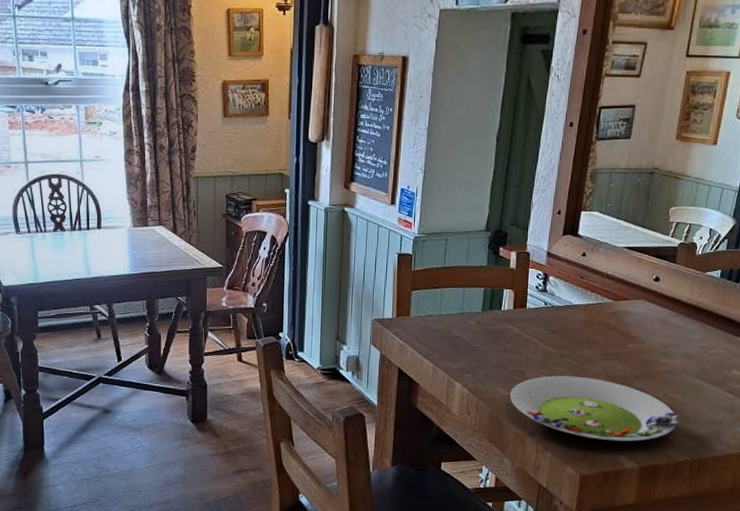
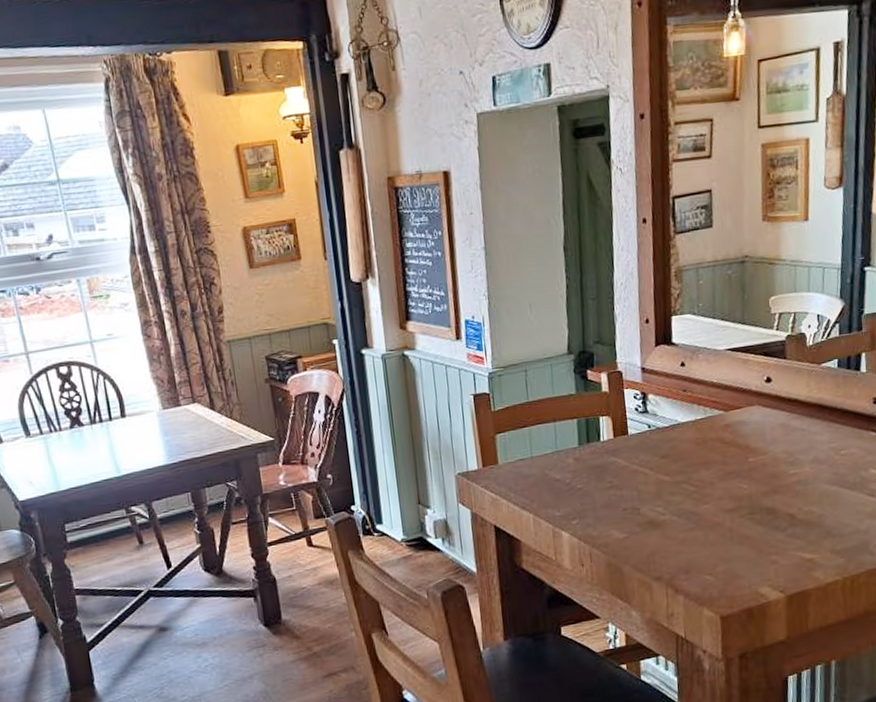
salad plate: present [510,376,680,441] -> none [626,503,821,573]

